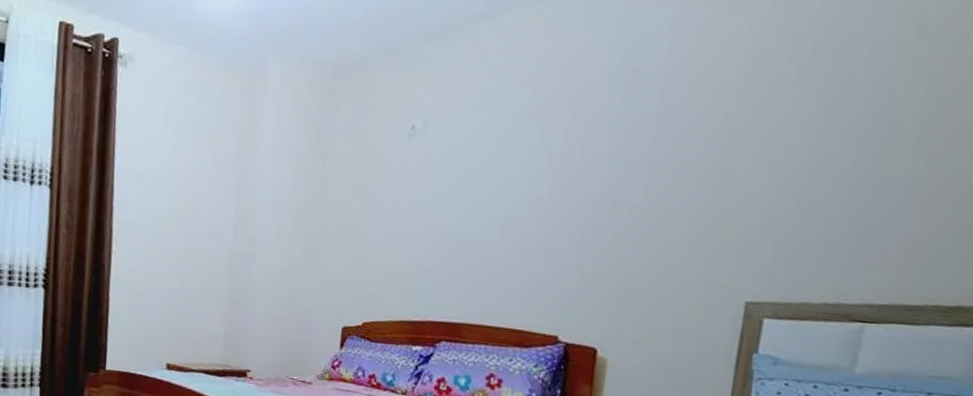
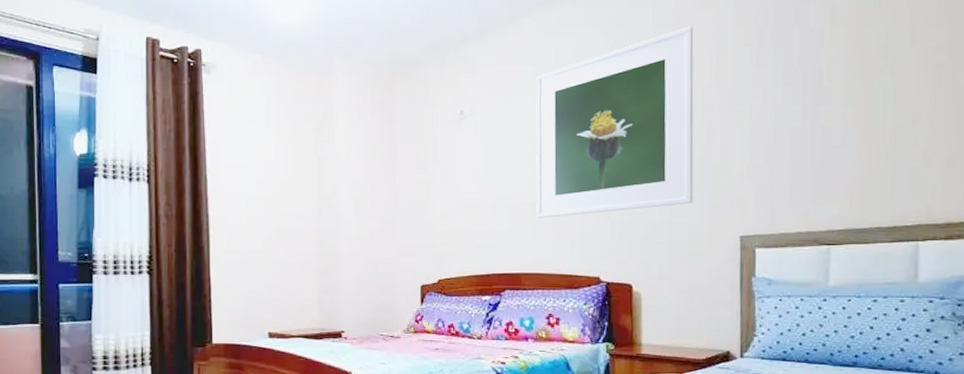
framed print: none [489,33,723,261] -> present [535,26,694,219]

